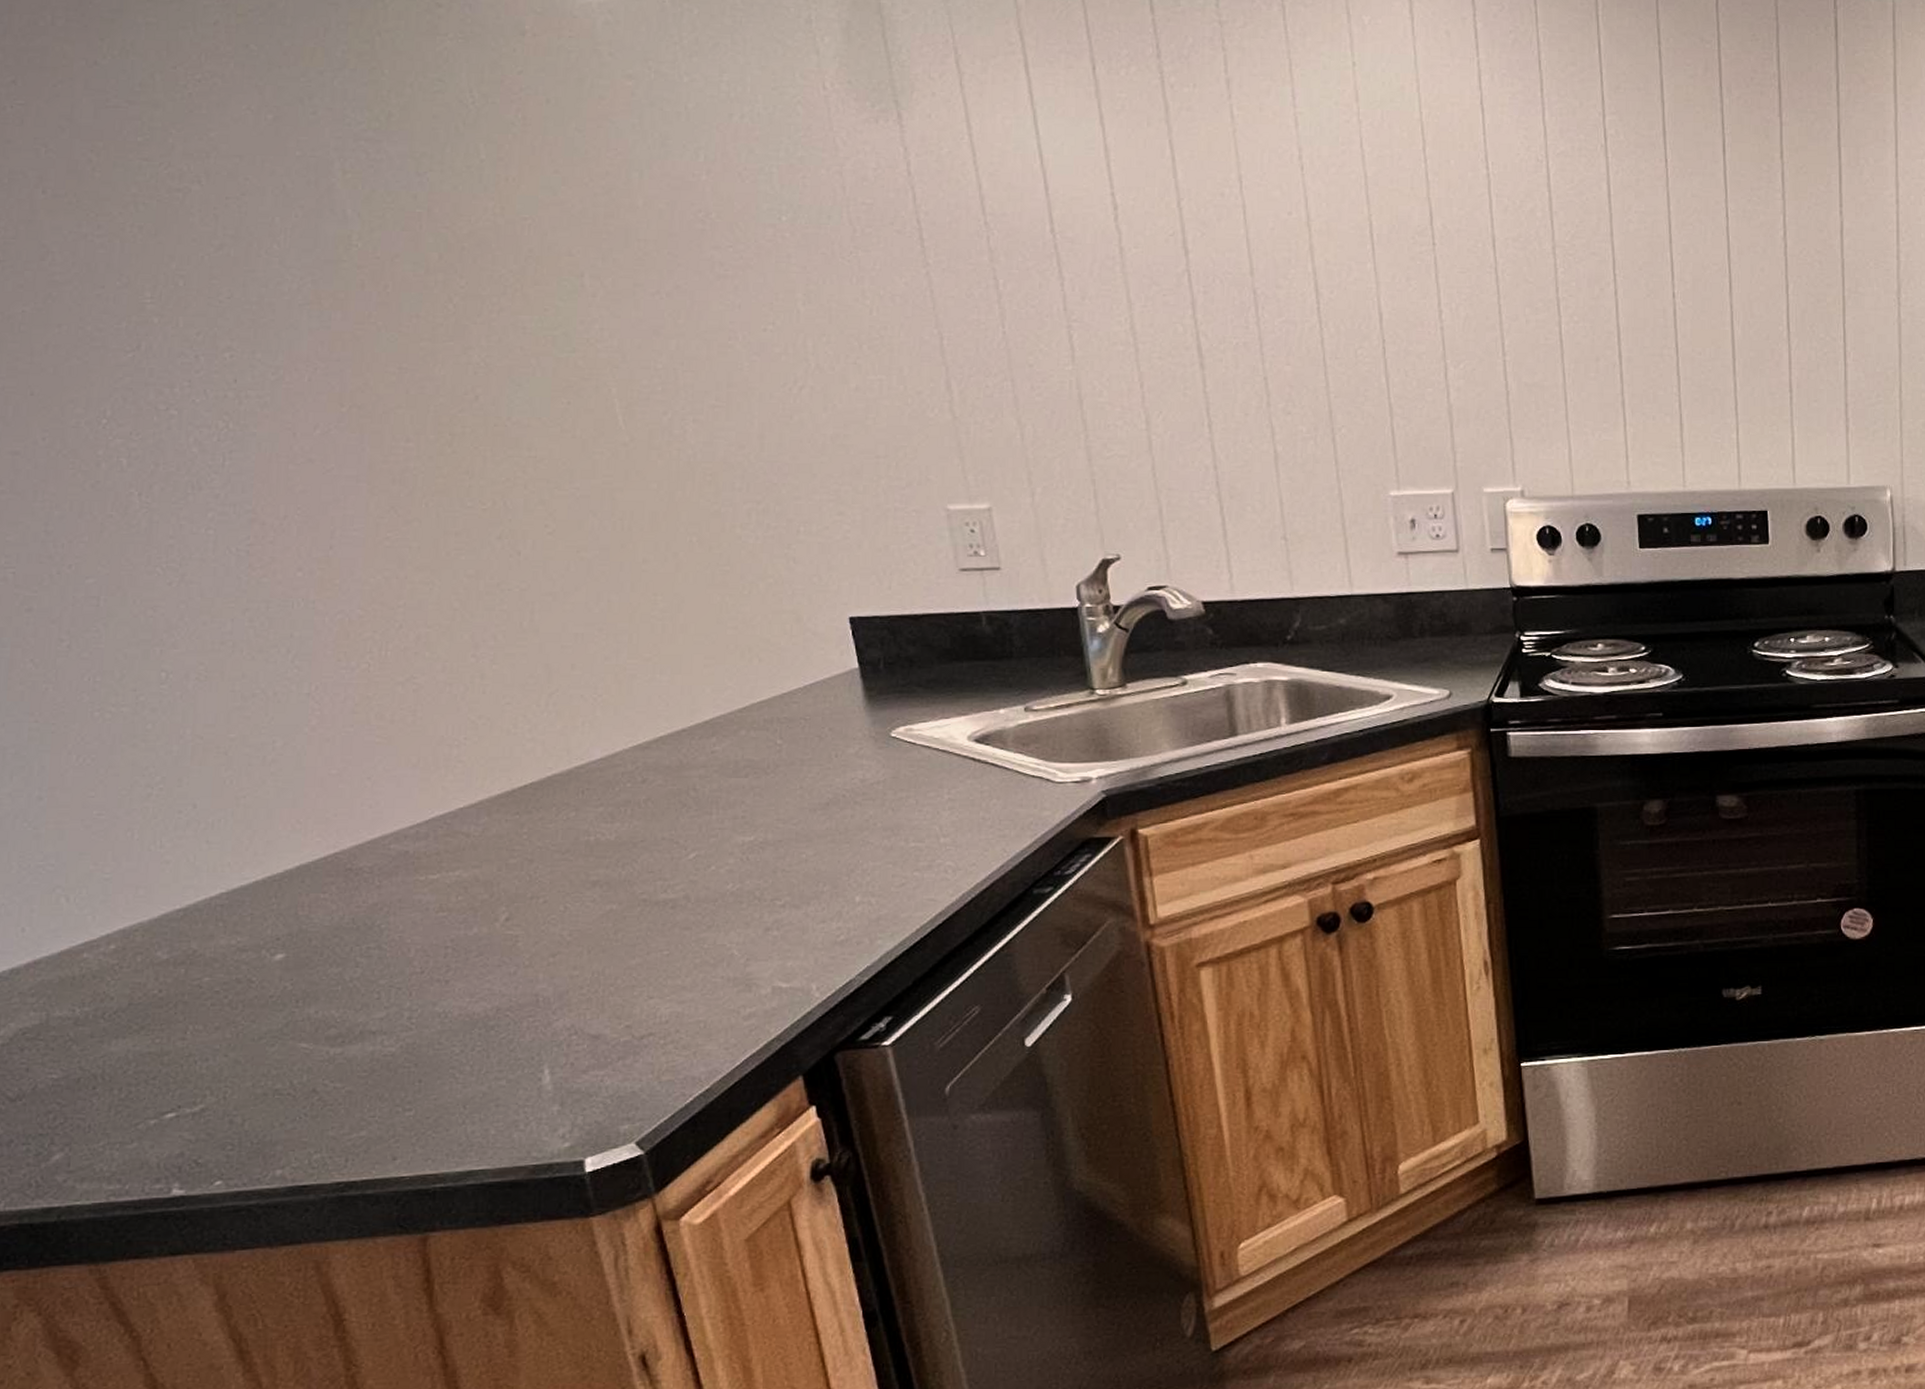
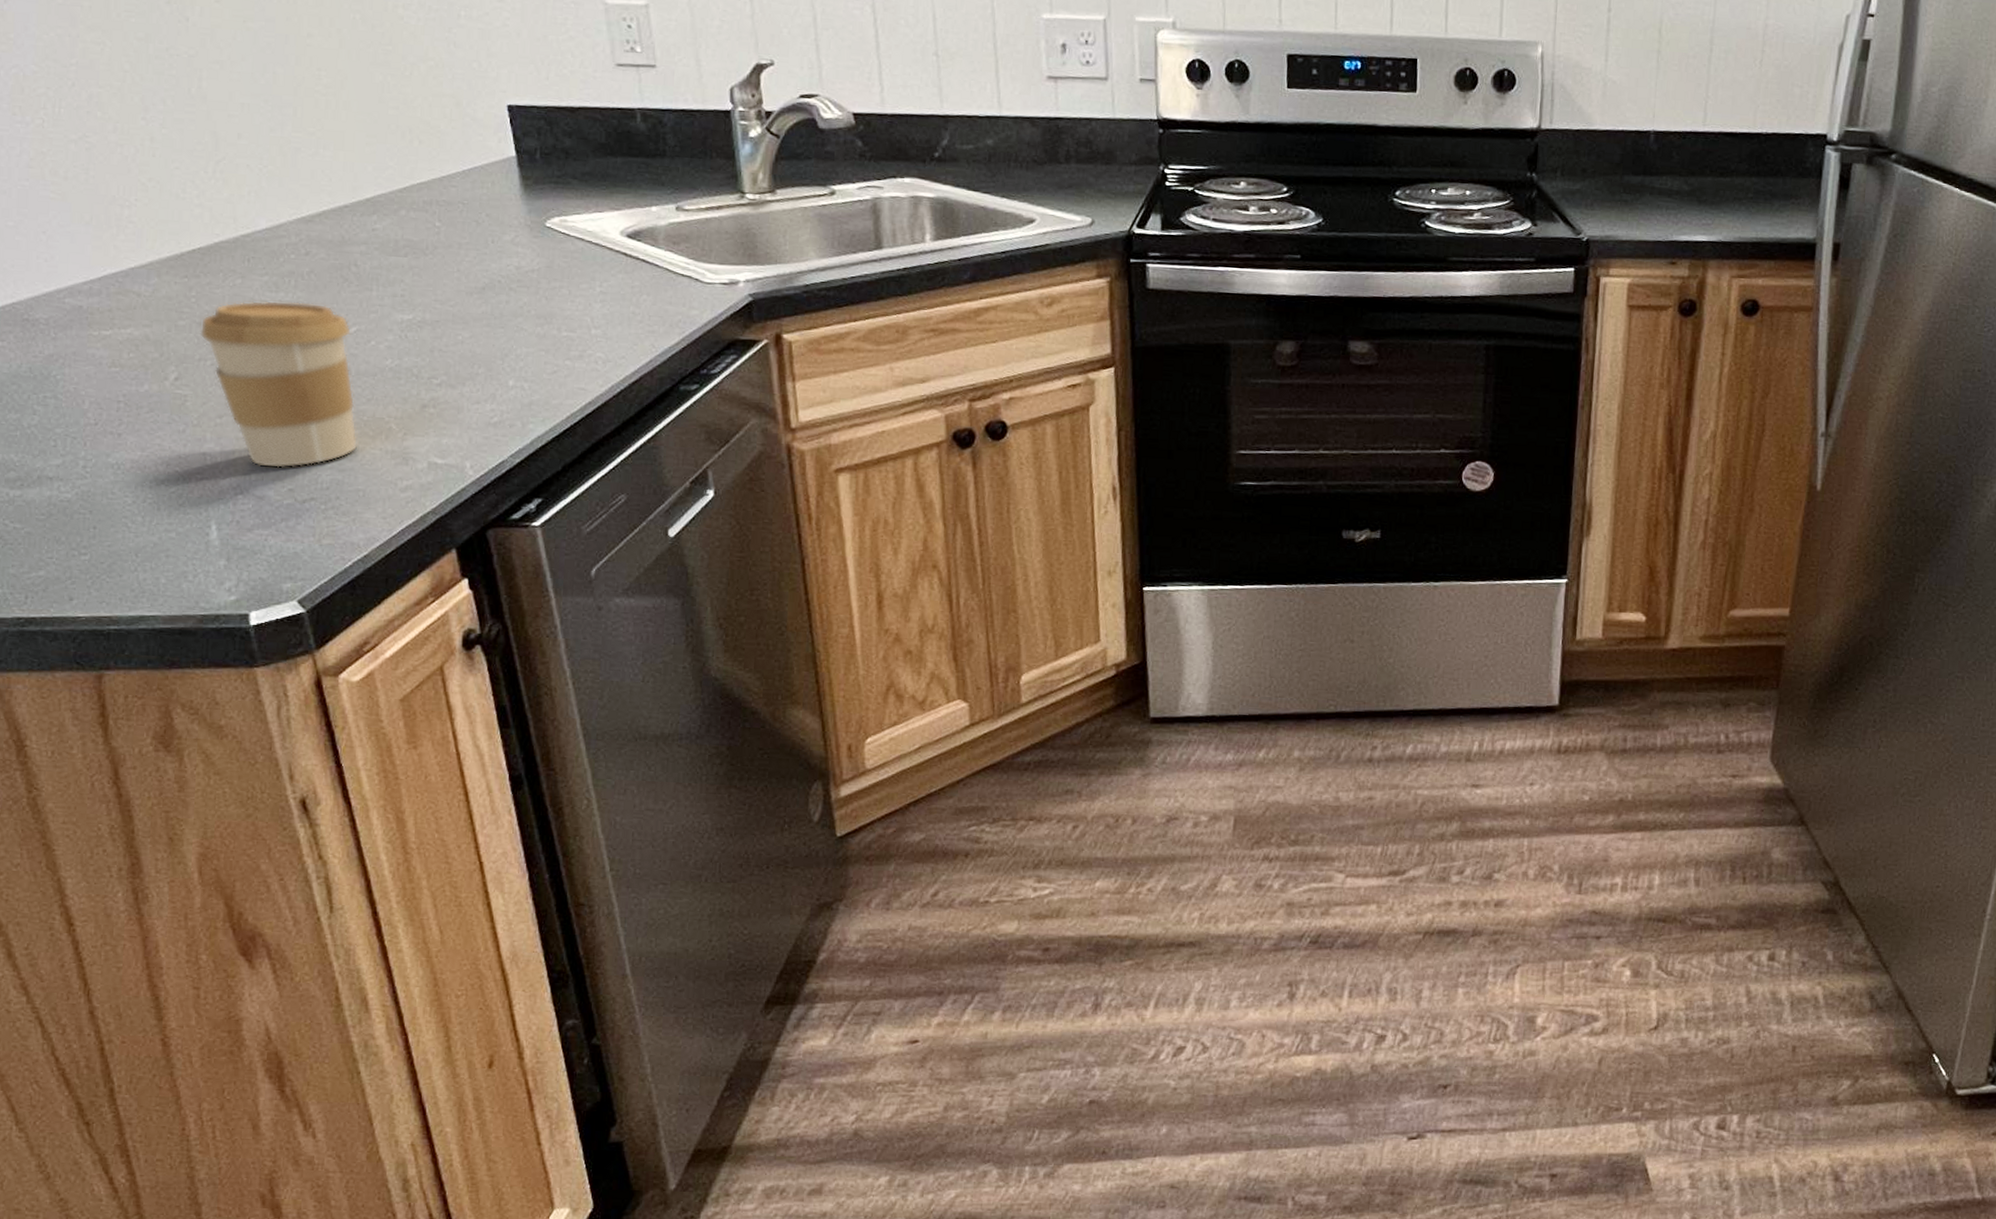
coffee cup: none [532,831,699,1006] -> present [200,300,359,469]

